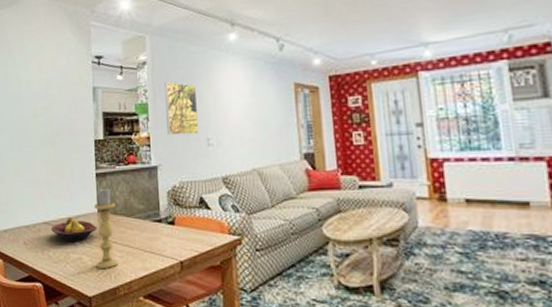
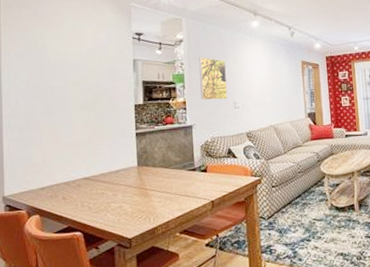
fruit bowl: present [51,217,97,243] -> none [91,172,137,194]
candle holder: present [95,188,118,270] -> none [135,145,157,214]

